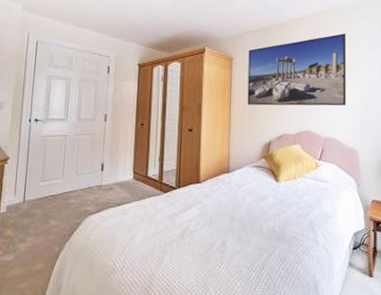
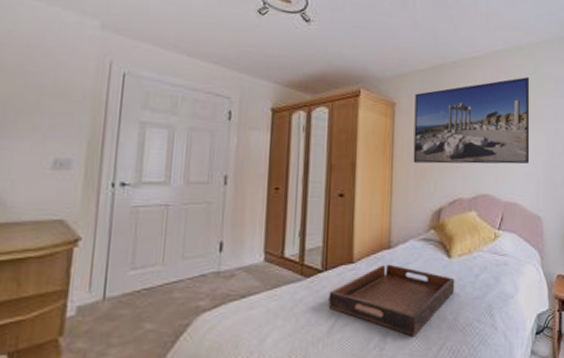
serving tray: none [181,185,282,243] -> present [328,264,455,336]

